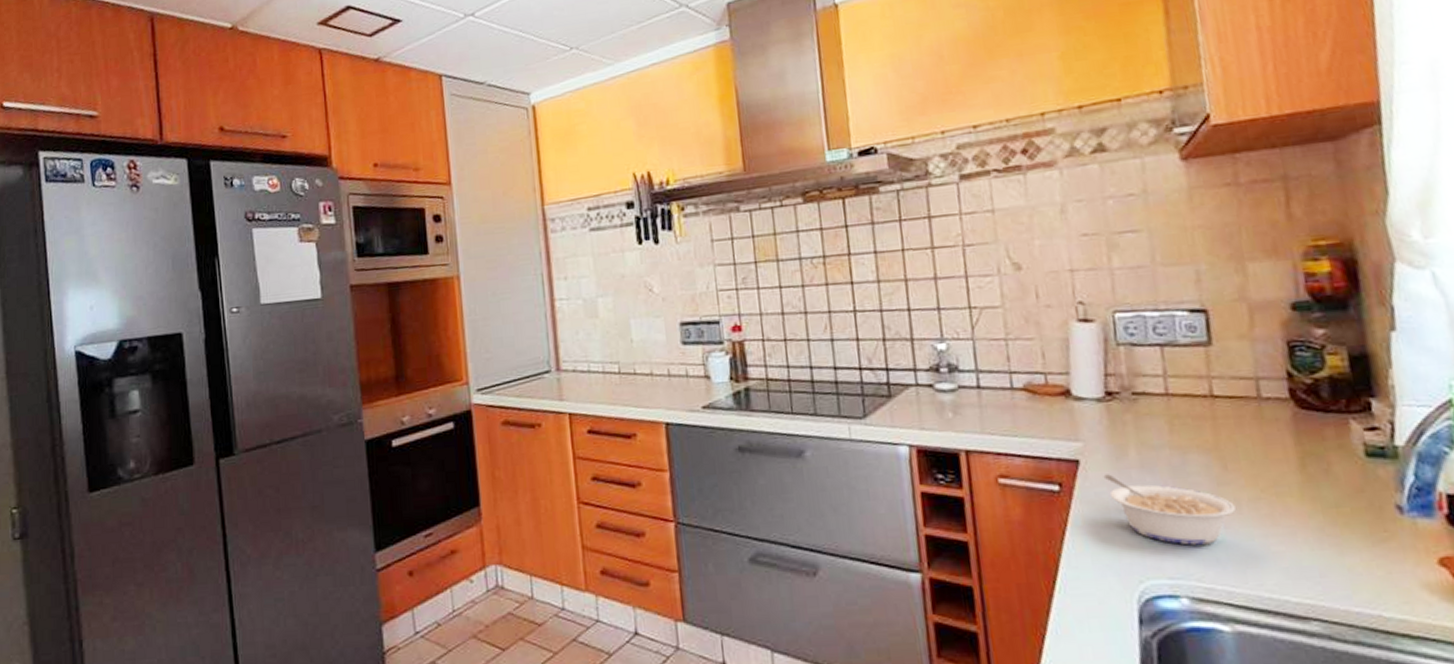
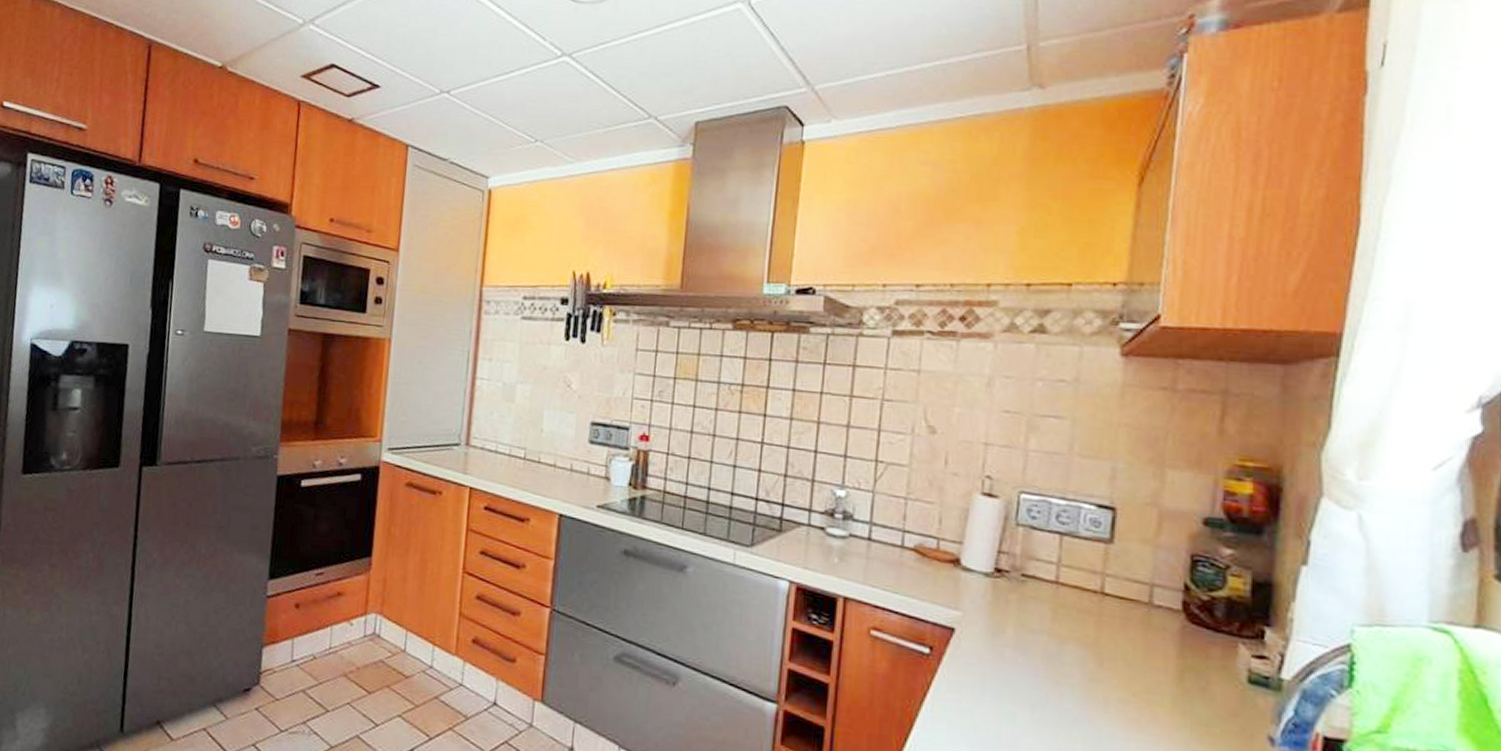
legume: present [1103,474,1236,545] -> none [976,647,1102,736]

